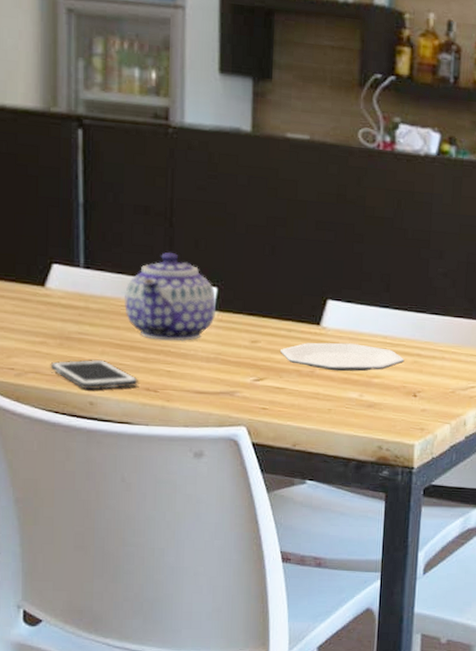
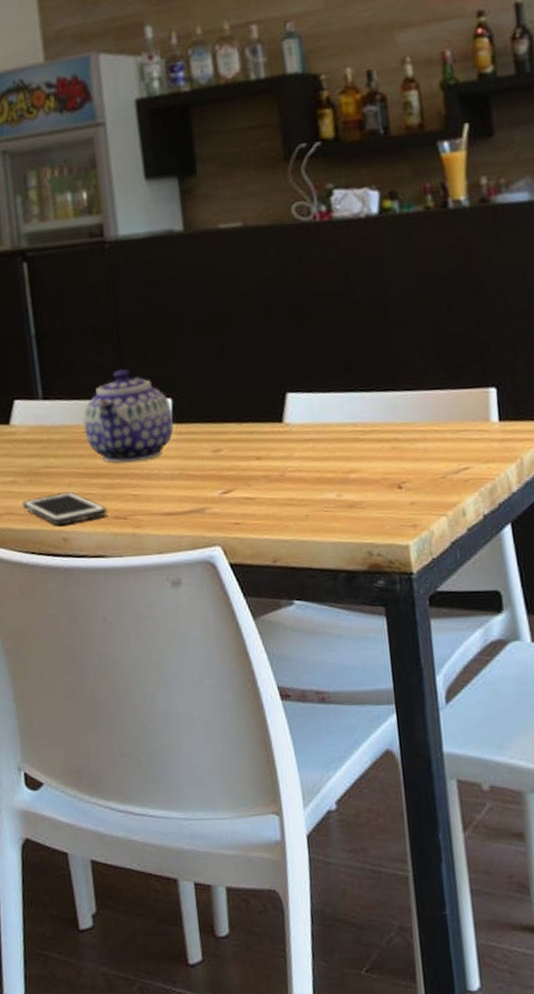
plate: present [279,342,405,372] -> none [244,437,382,472]

